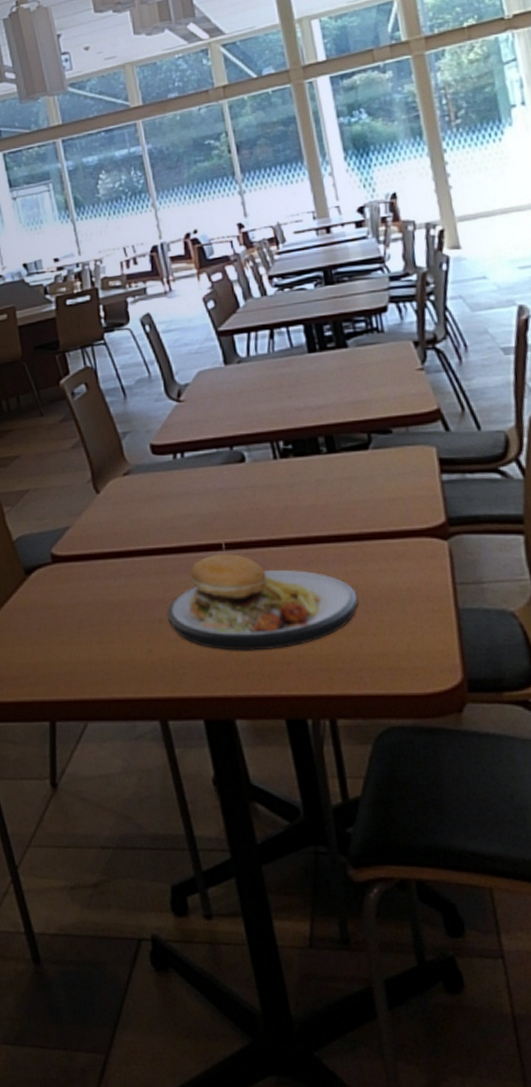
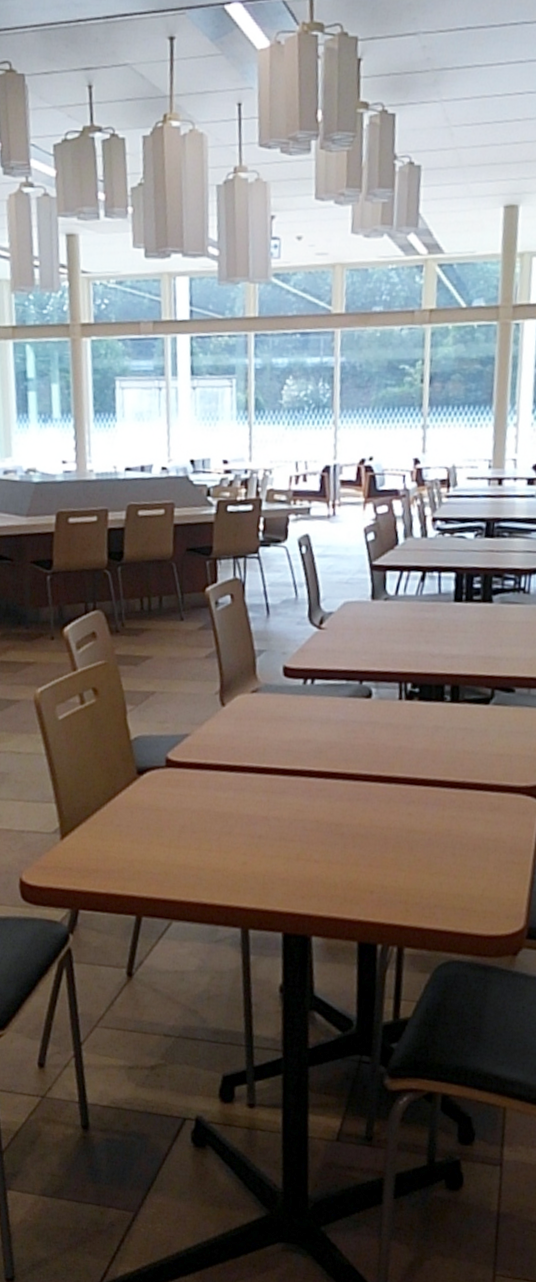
plate: present [166,527,358,651] -> none [267,757,448,878]

